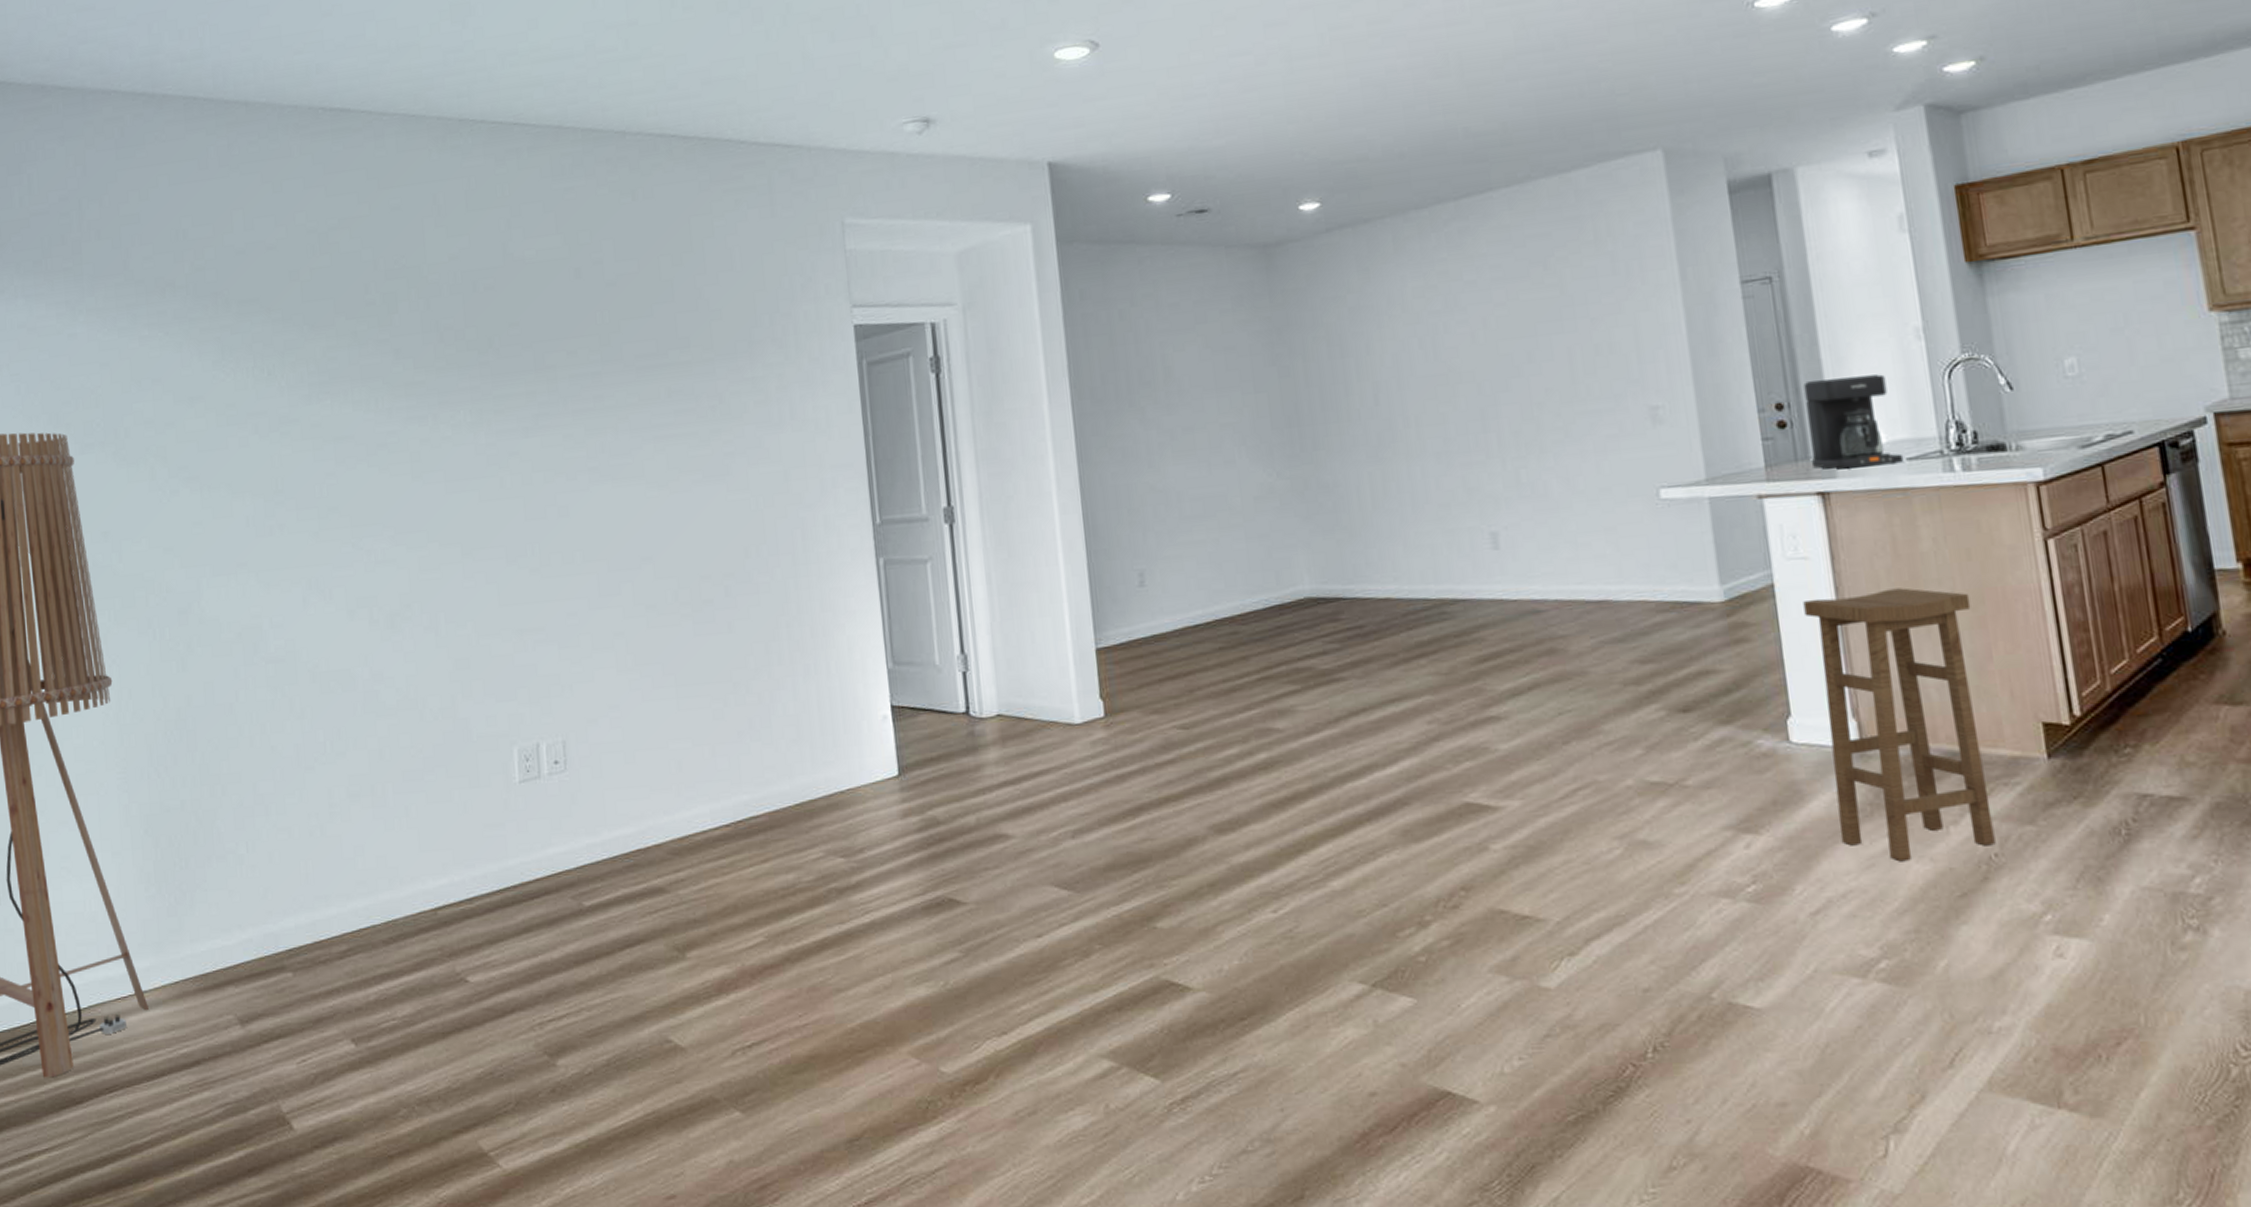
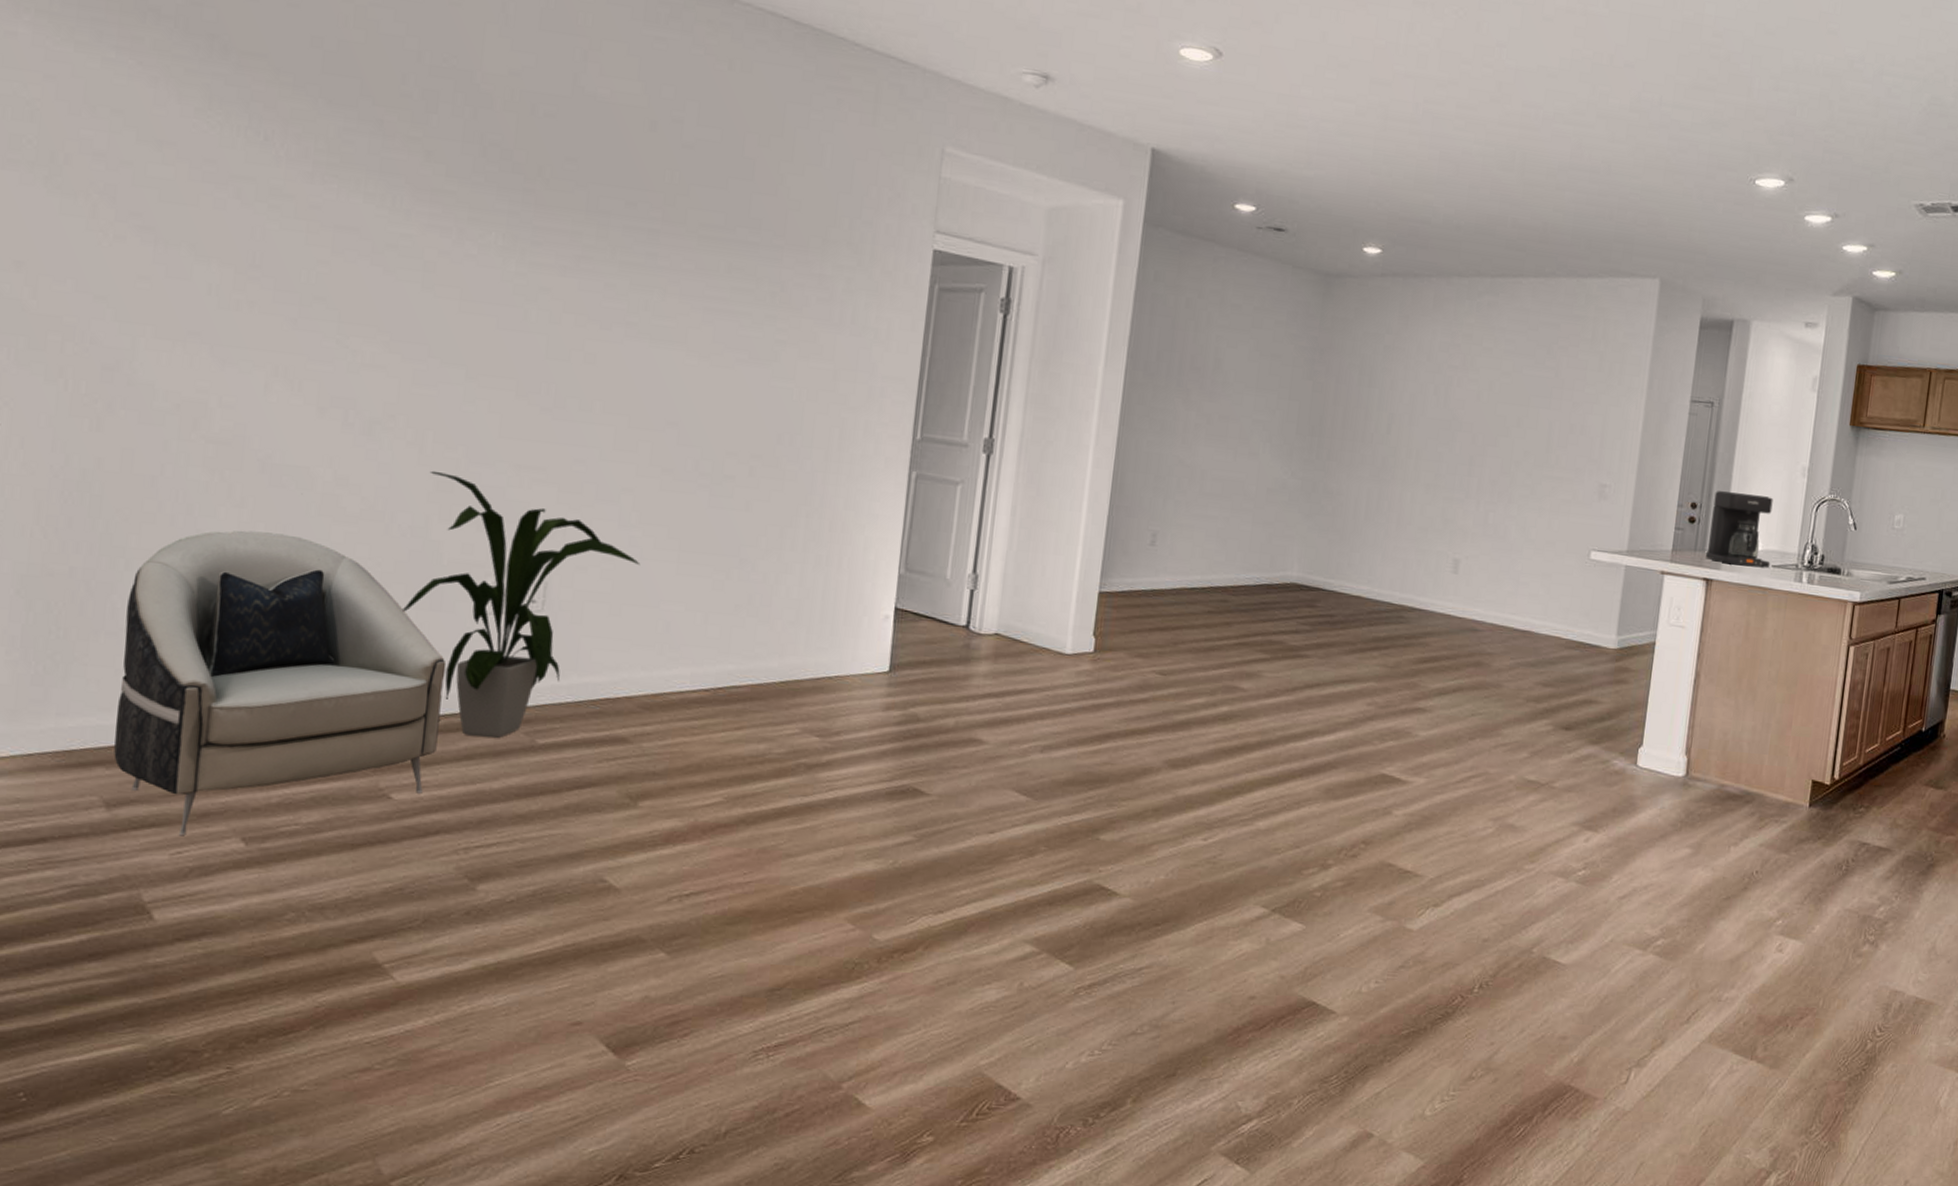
armchair: none [228,737,499,1044] -> present [114,530,447,836]
house plant: none [447,650,644,908] -> present [403,470,641,738]
bar stool: present [1803,587,1996,862] -> none [1654,659,1788,868]

